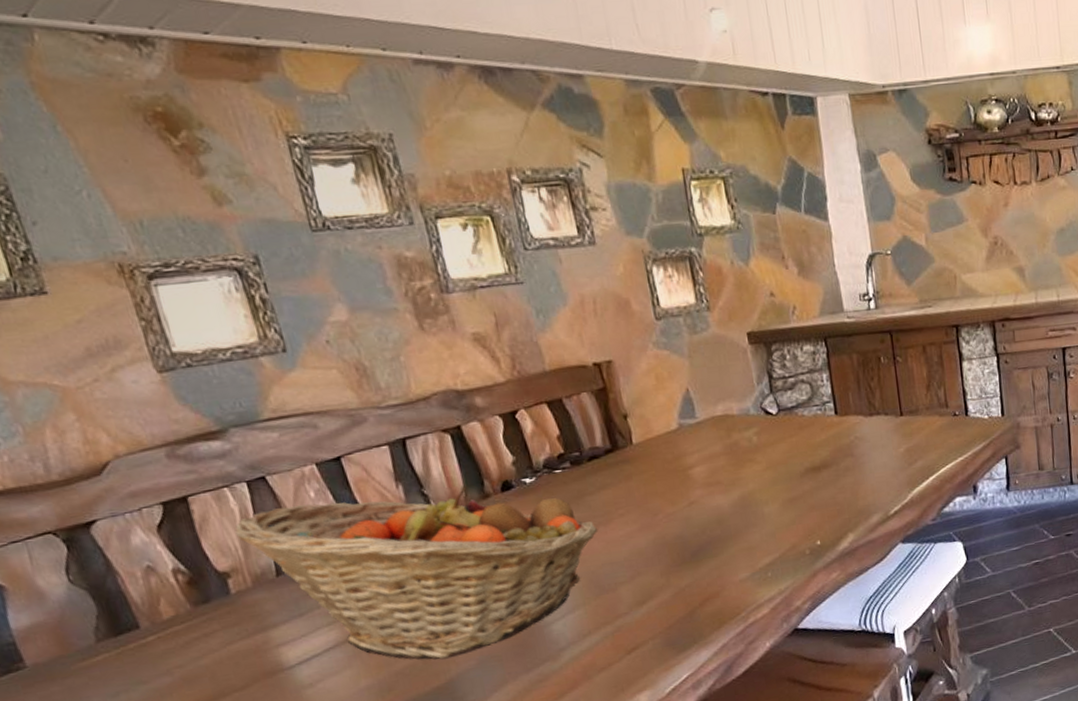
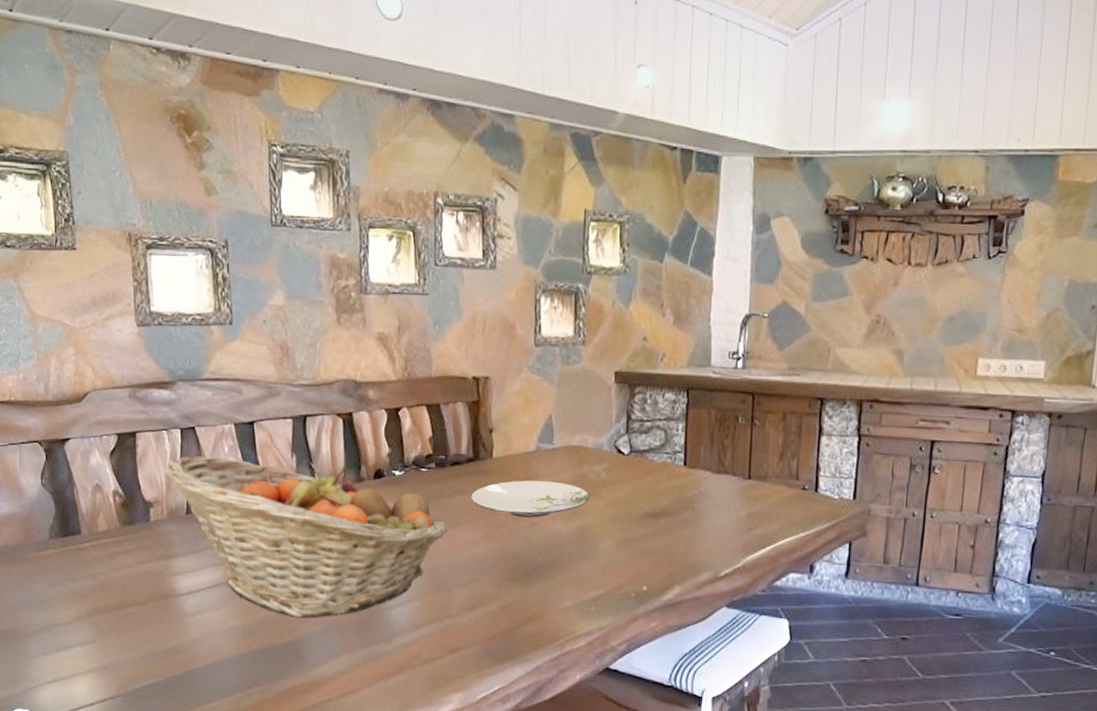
plate: none [617,455,746,500] -> present [471,480,590,518]

